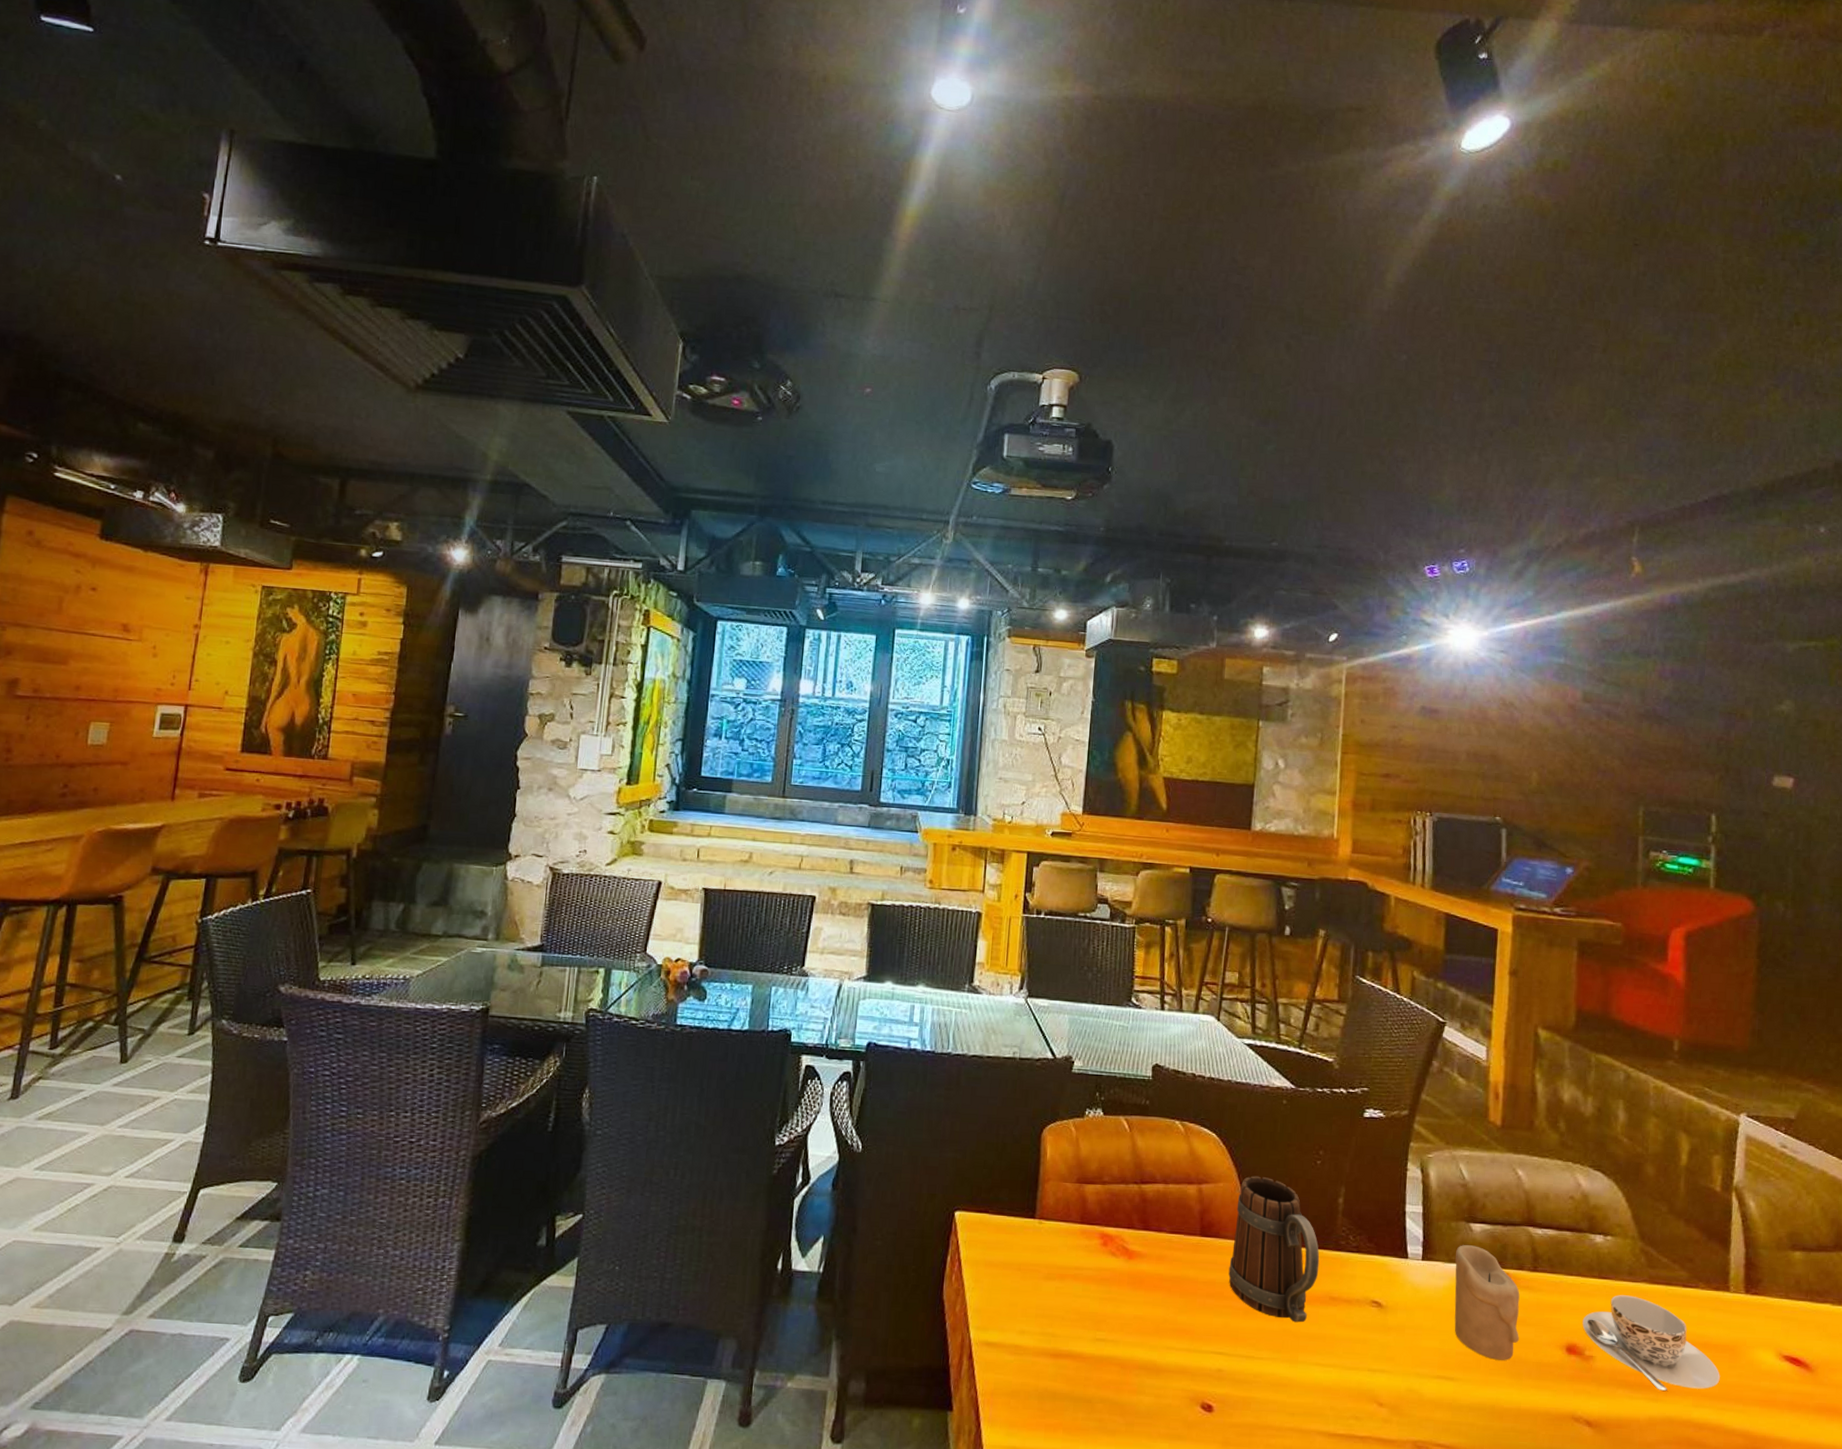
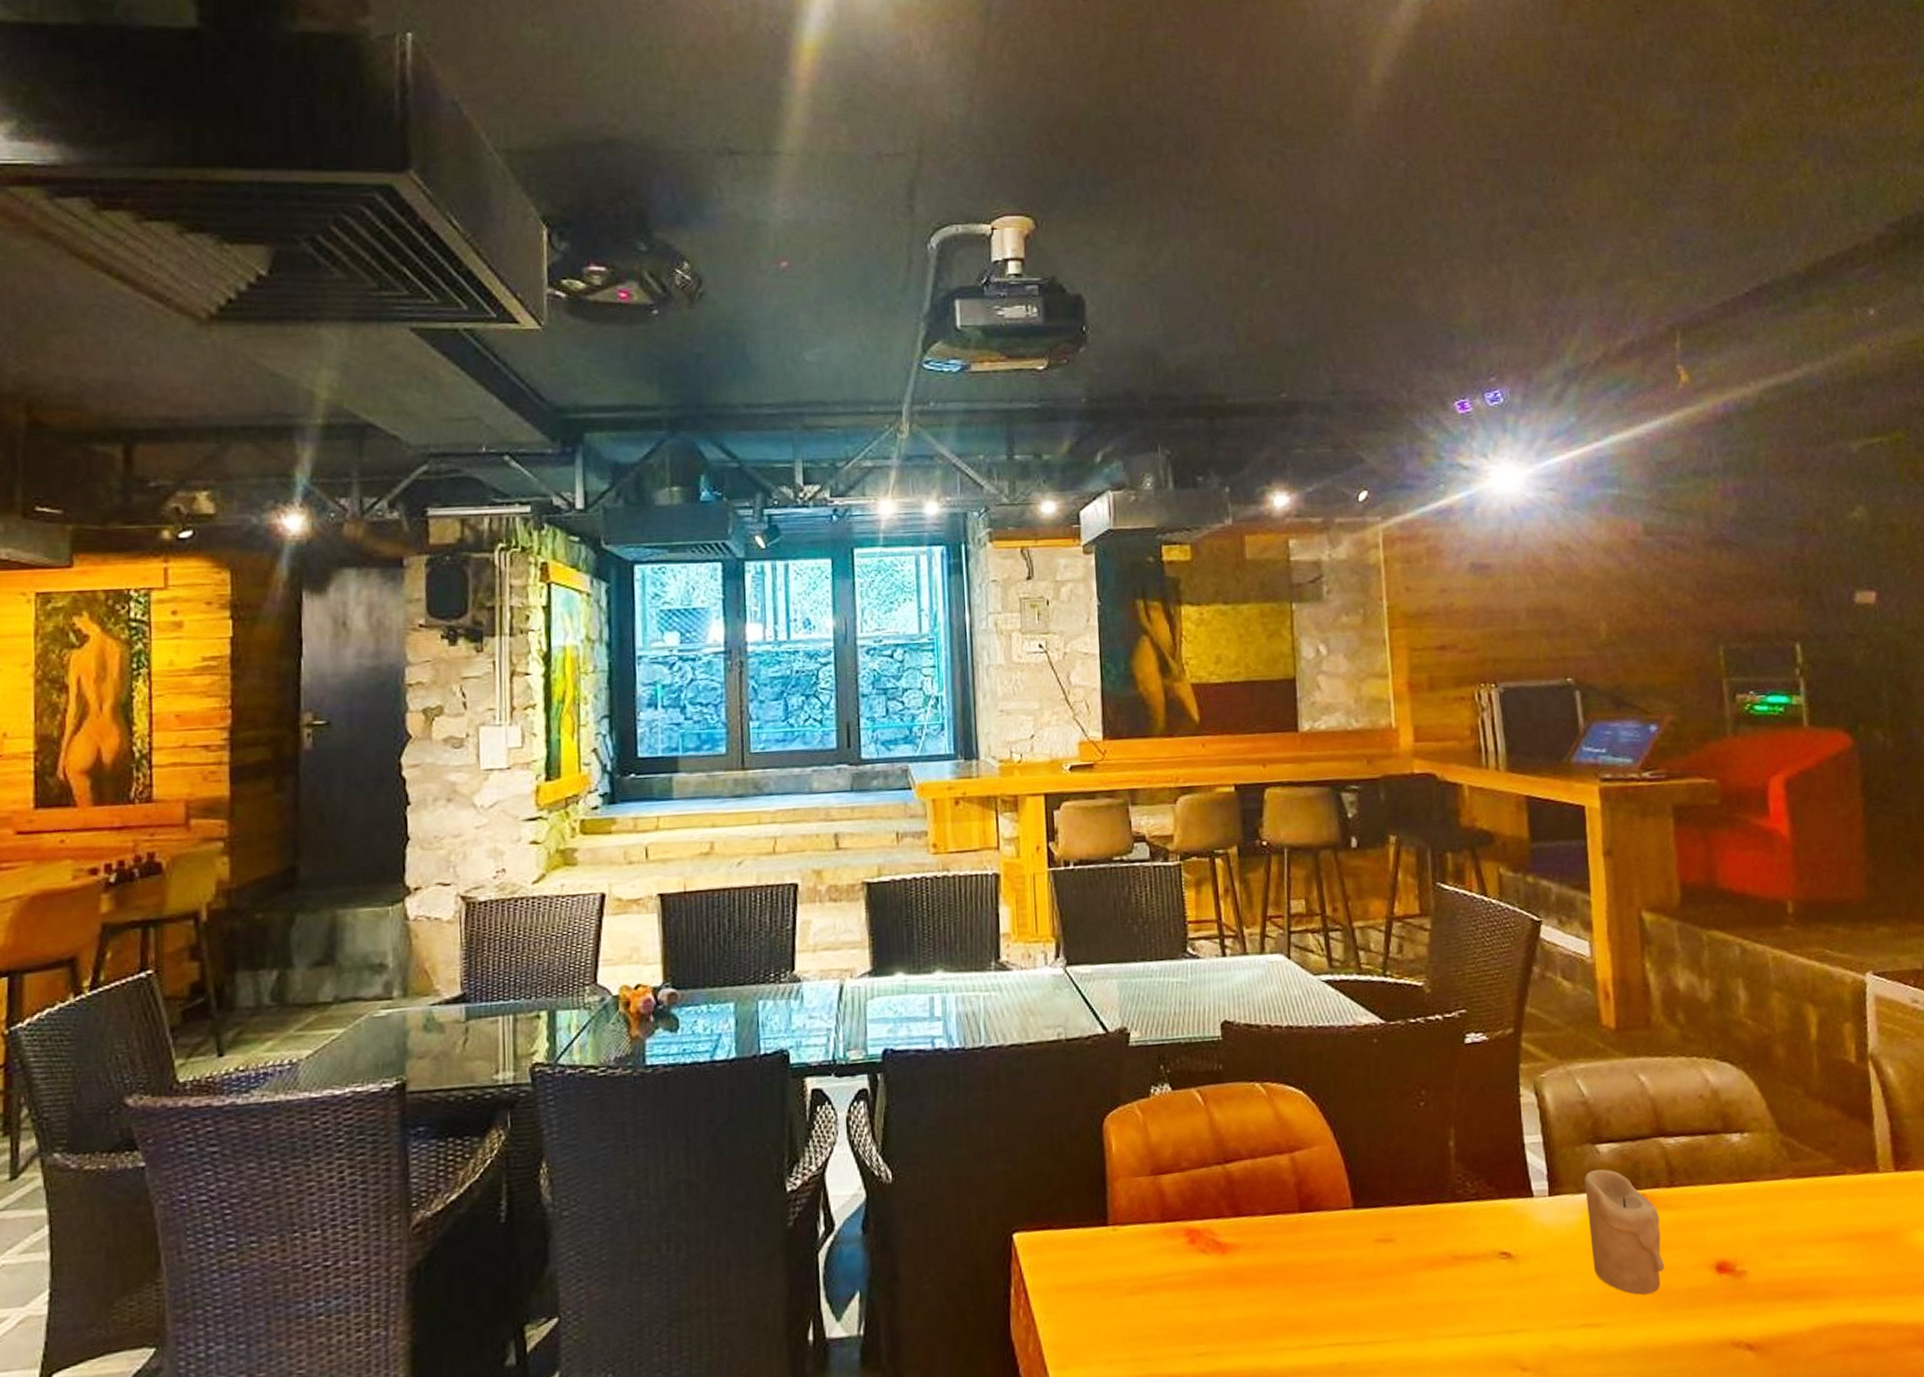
beer mug: present [1228,1176,1320,1323] -> none [1336,1131,1438,1293]
teacup: present [1582,1295,1720,1392] -> none [1729,1195,1881,1297]

